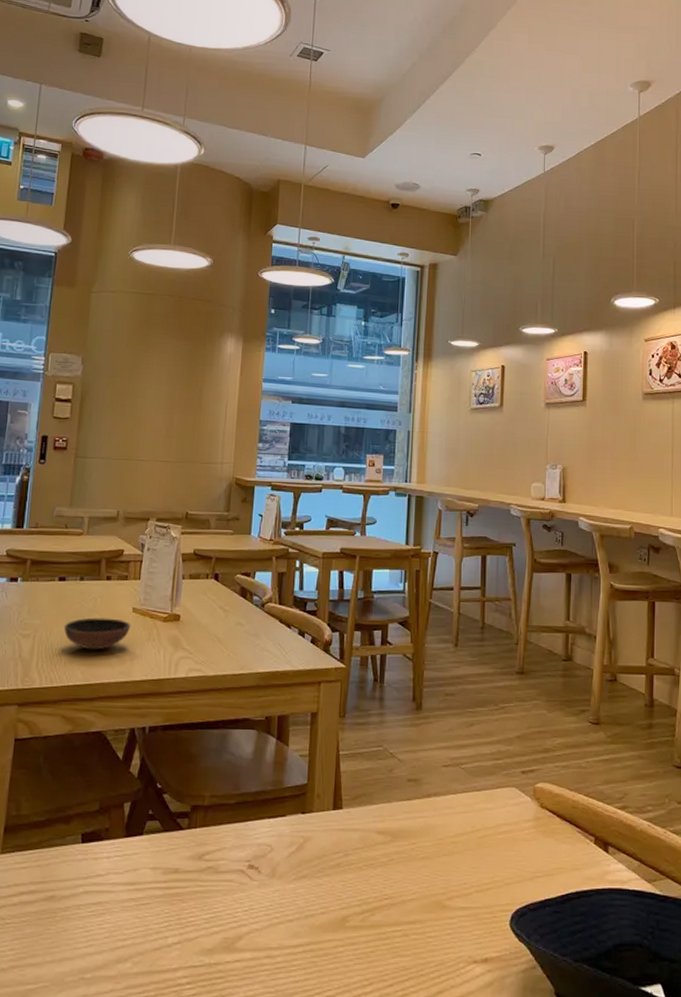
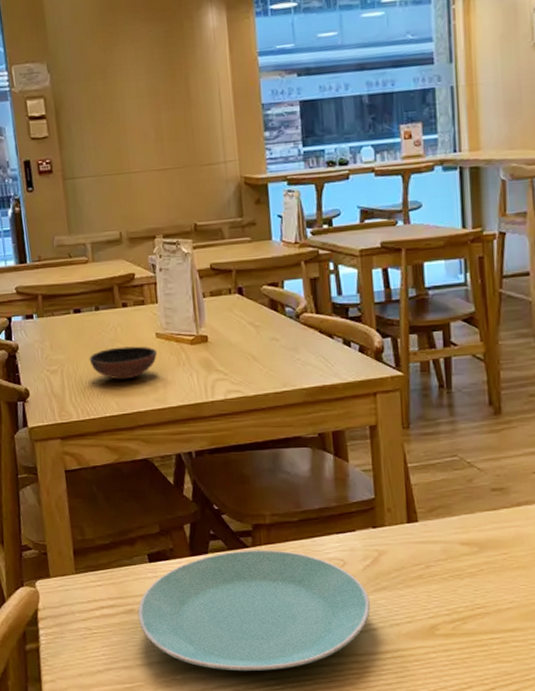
plate: none [58,832,290,969] -> present [138,550,370,672]

